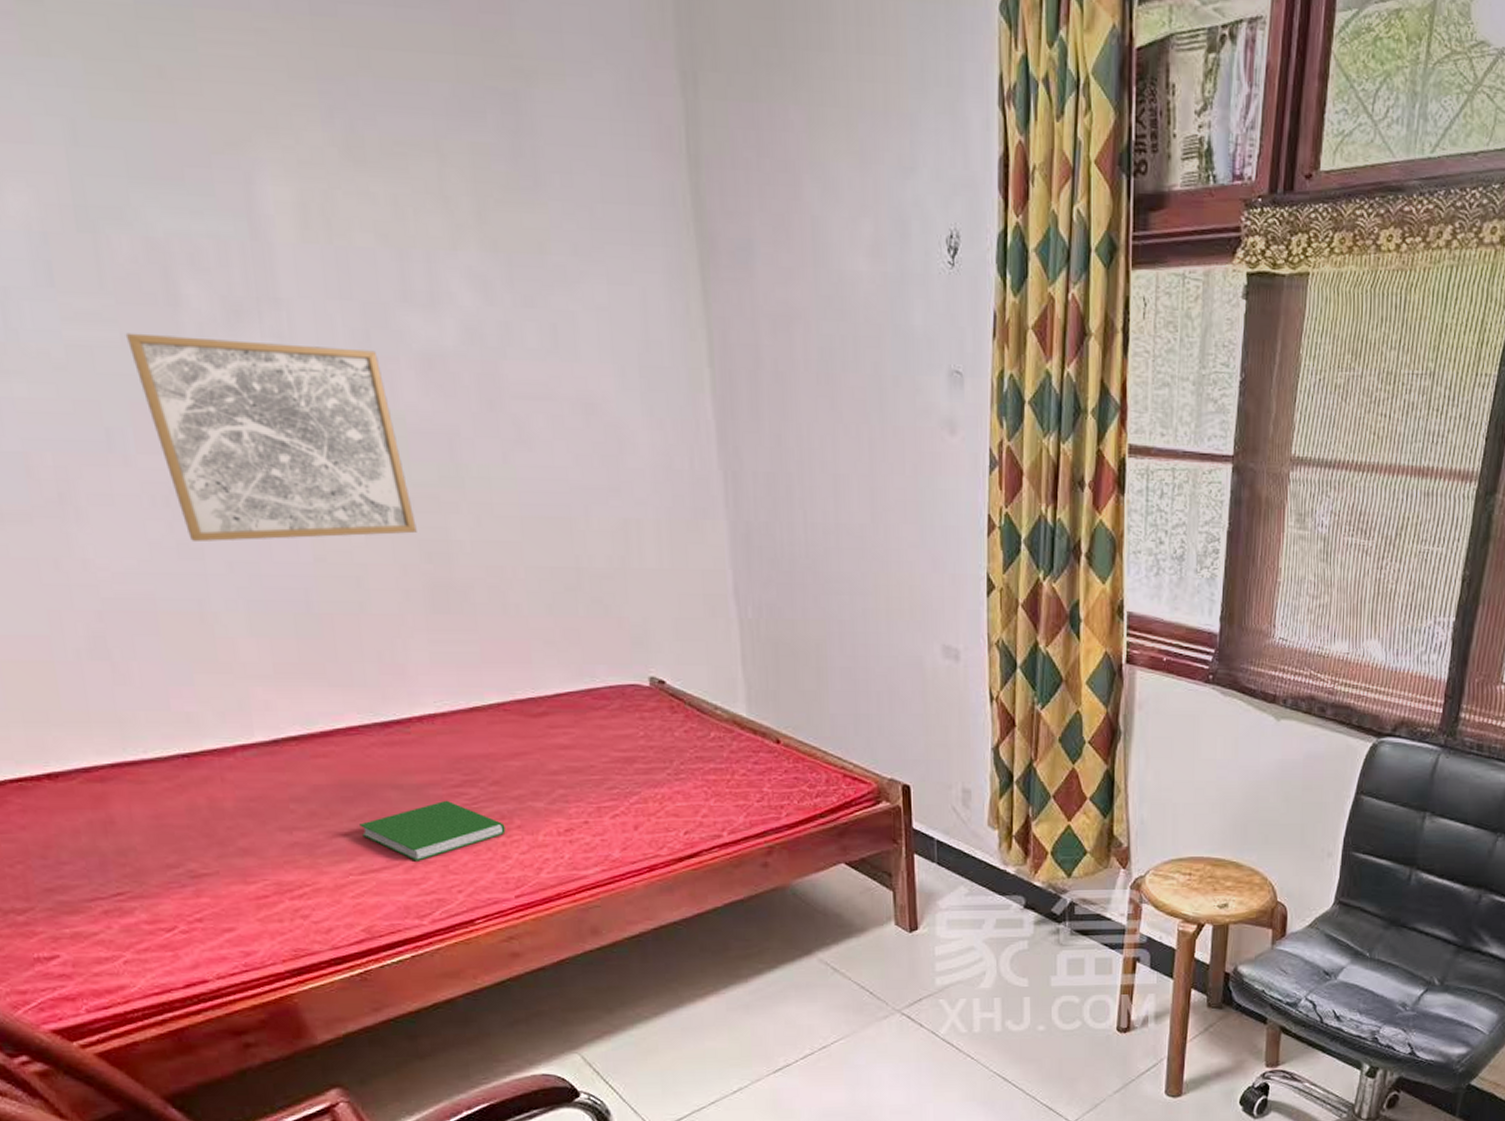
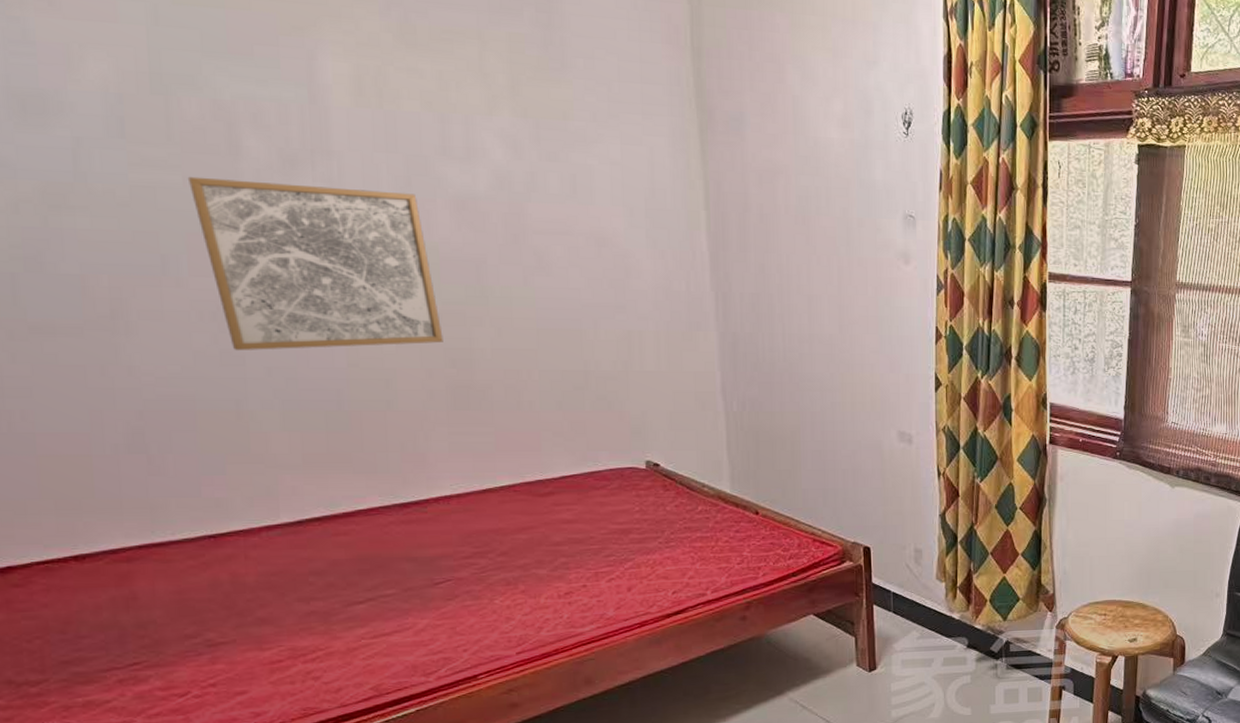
hardcover book: present [359,800,506,861] -> none [374,570,510,625]

